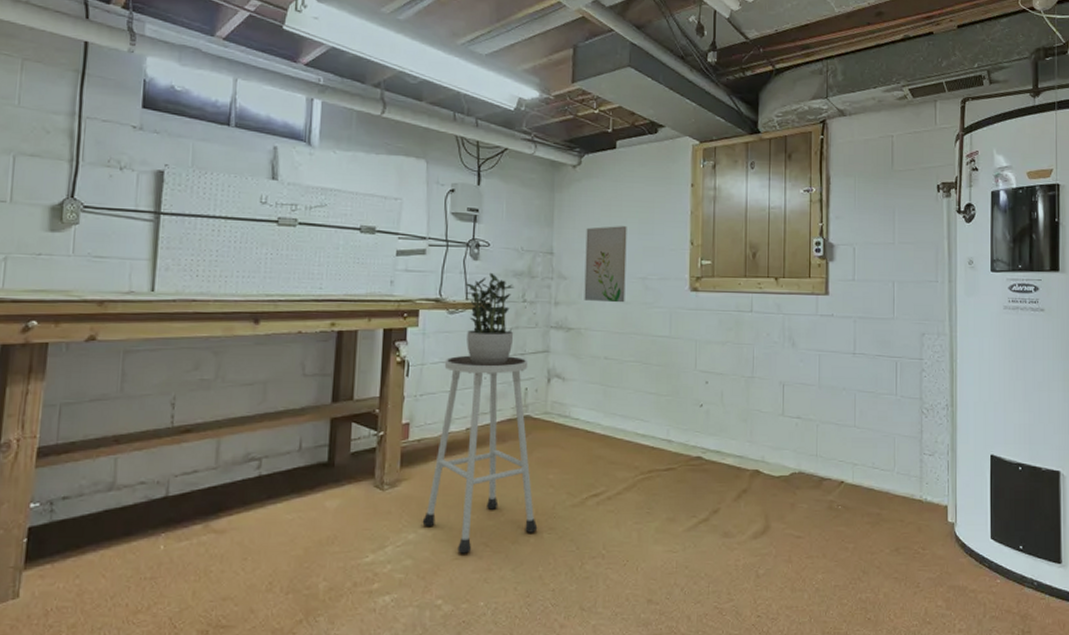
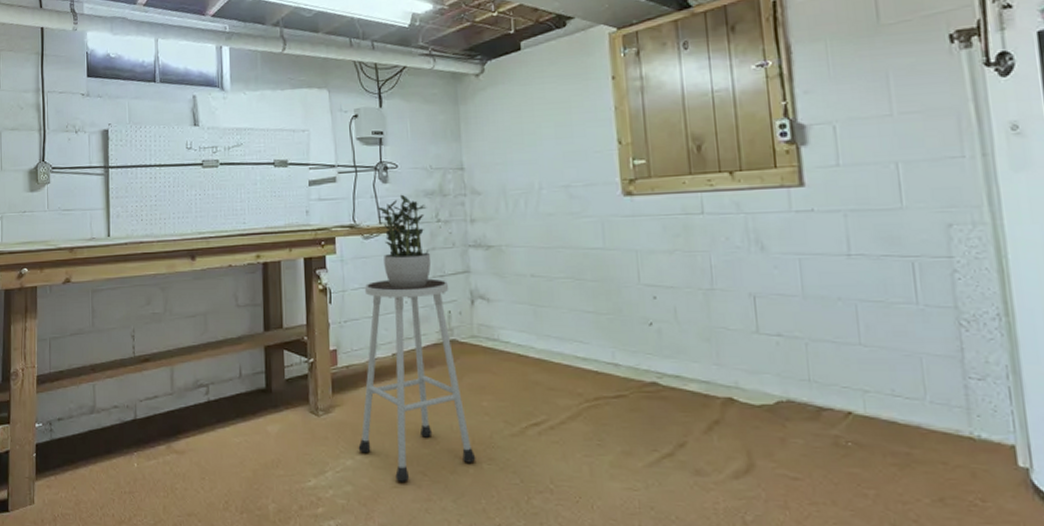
wall art: present [584,226,627,303] -> none [497,132,548,216]

